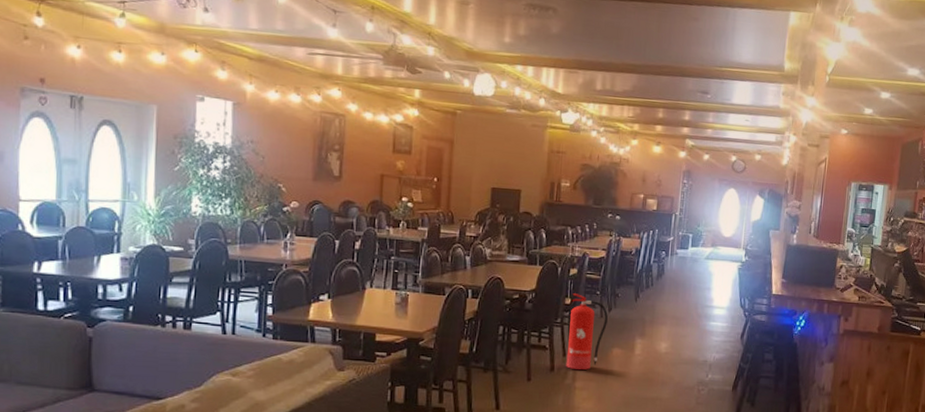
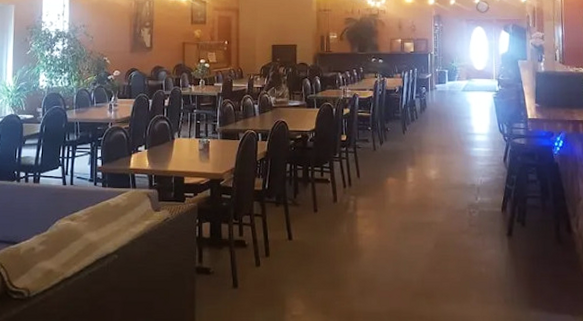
fire extinguisher: present [566,293,608,371] -> none [347,130,380,200]

